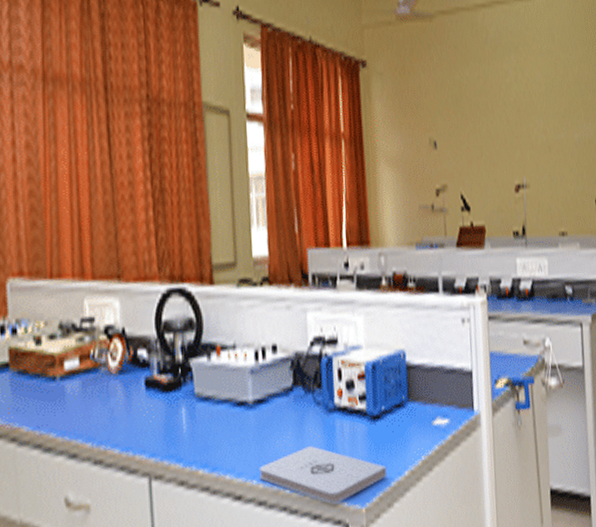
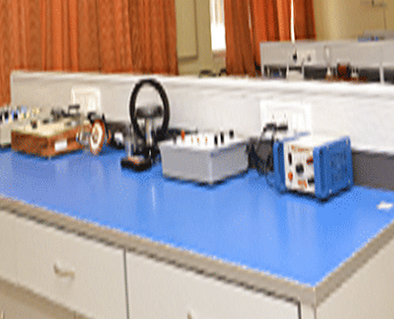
notepad: present [258,446,387,505] -> none [218,225,336,282]

